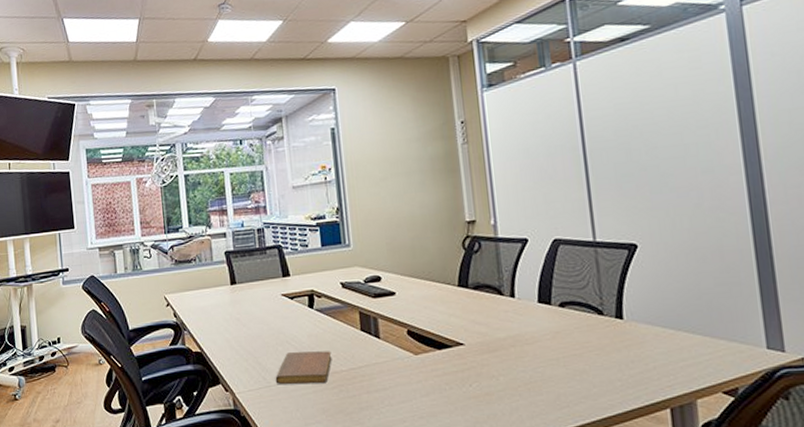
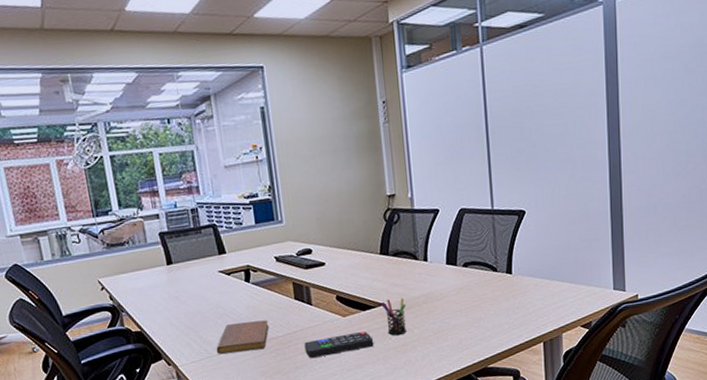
remote control: none [370,373,451,399] -> present [304,331,374,358]
pen holder: none [459,338,490,383] -> present [381,298,406,336]

